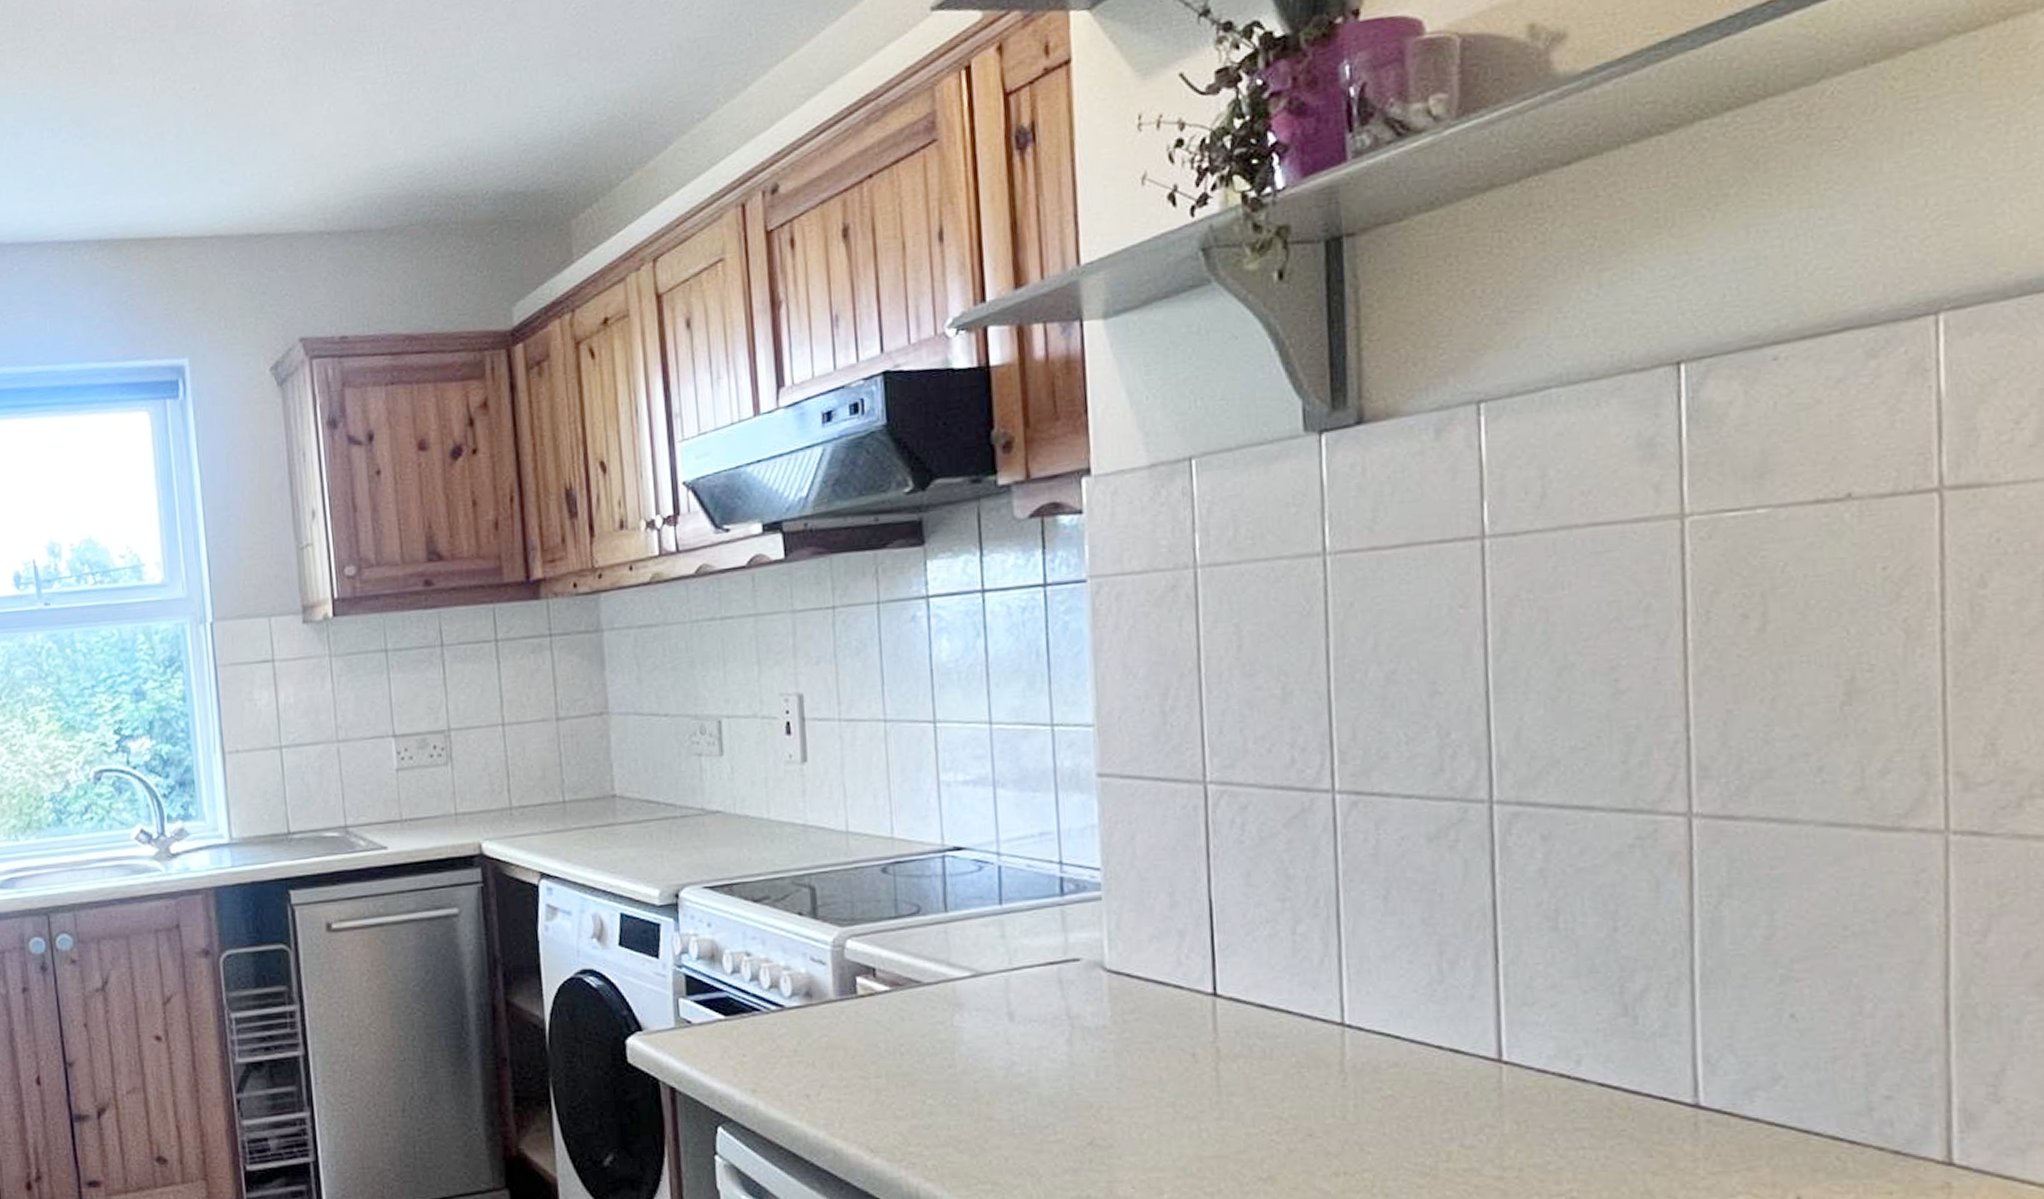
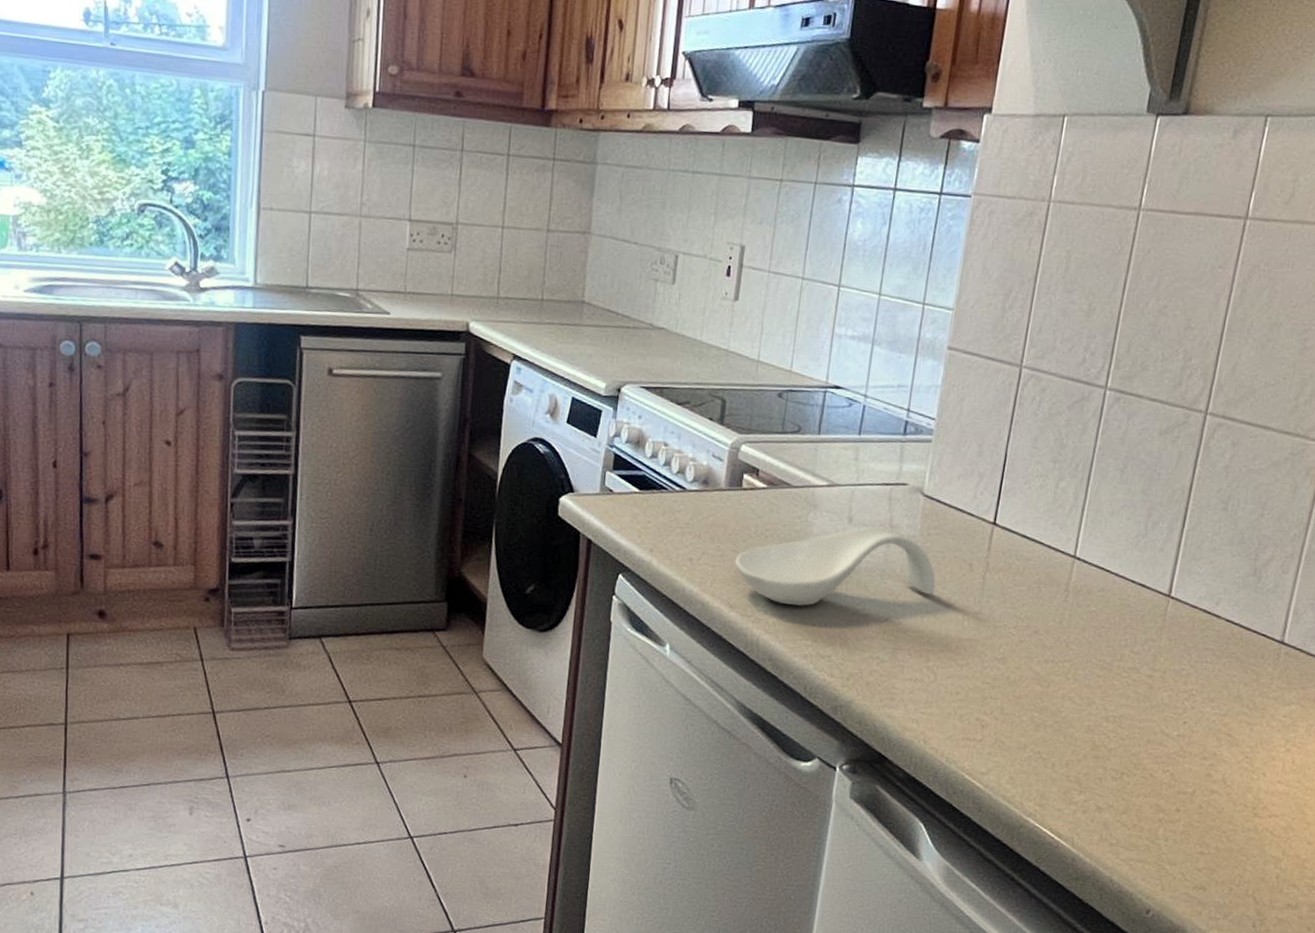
spoon rest: none [866,1020,1150,1140] -> present [734,526,936,607]

